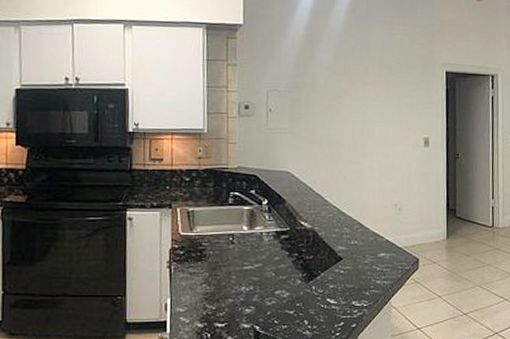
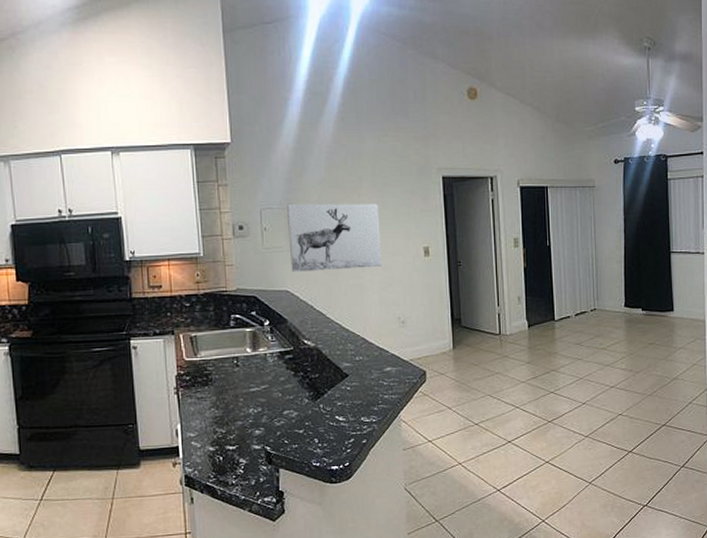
wall art: none [292,87,383,155] -> present [286,203,382,273]

